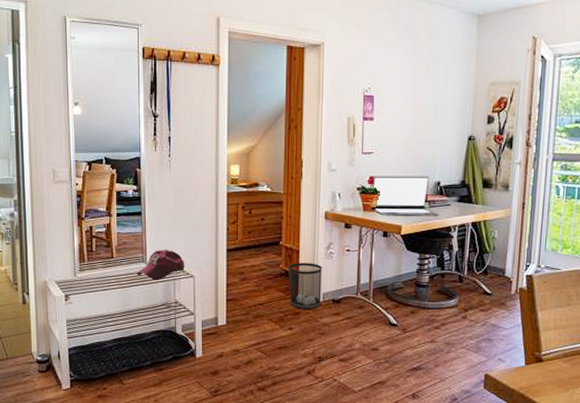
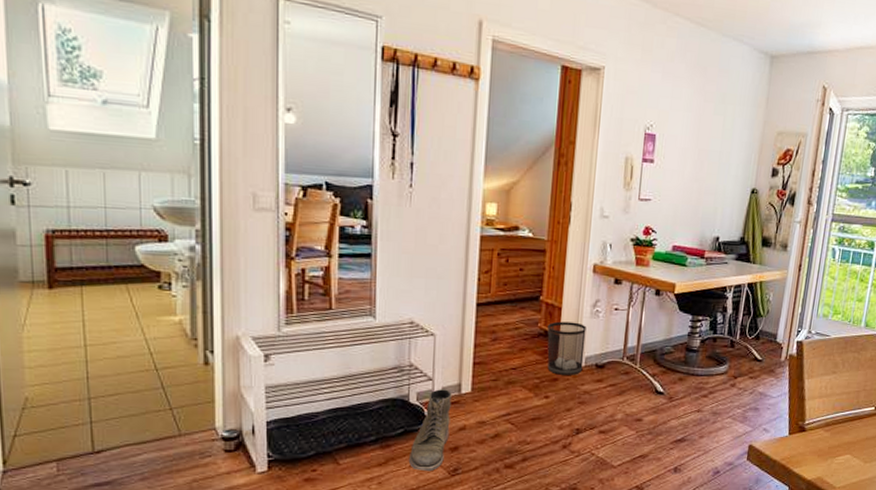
baseball cap: present [136,249,185,280] -> none [361,300,425,338]
boot: none [177,322,210,392] -> present [408,389,452,472]
laptop: present [371,176,439,216] -> none [644,226,716,274]

